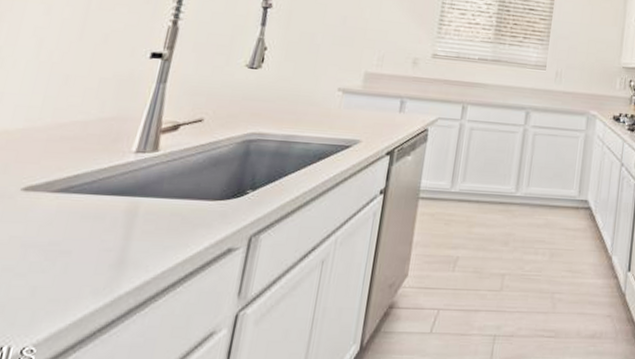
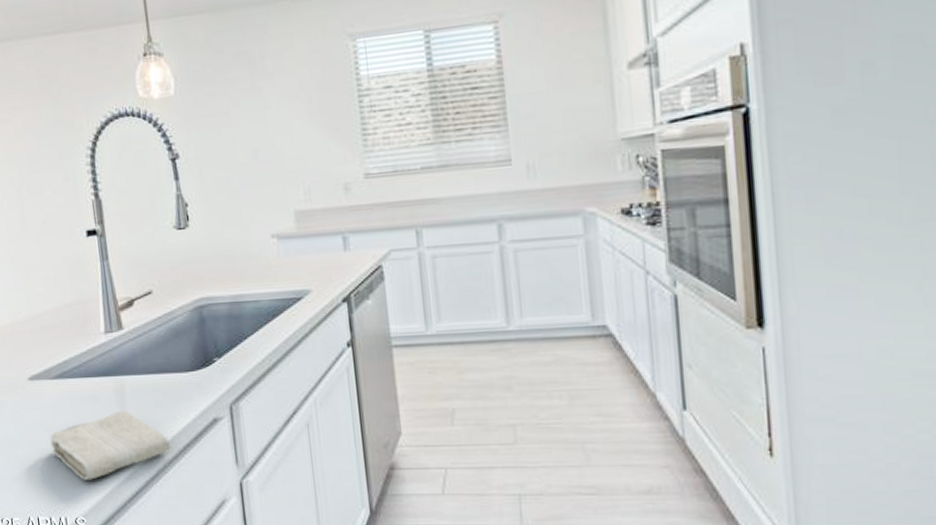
washcloth: none [22,233,172,305] -> present [50,411,172,480]

